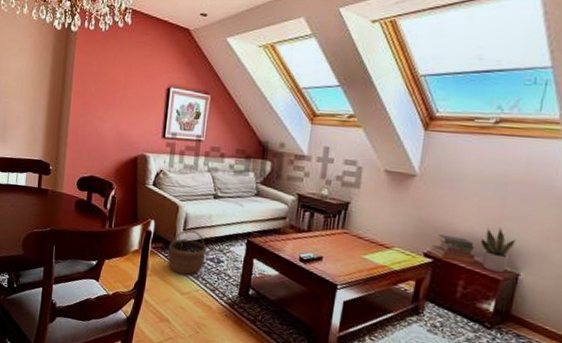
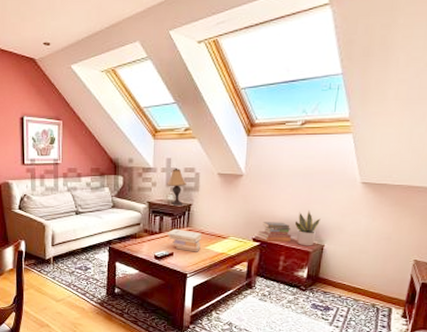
wicker basket: present [167,229,207,275] -> none [40,245,75,285]
books: none [316,228,360,261] -> present [167,228,202,252]
lamp: none [322,158,346,203] -> present [167,167,187,206]

